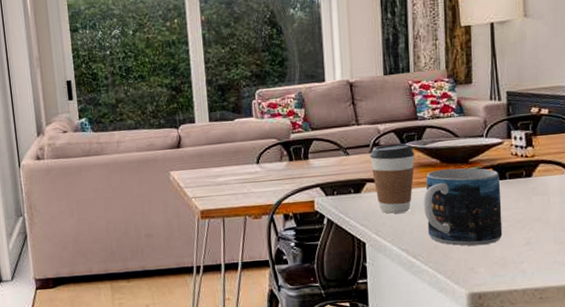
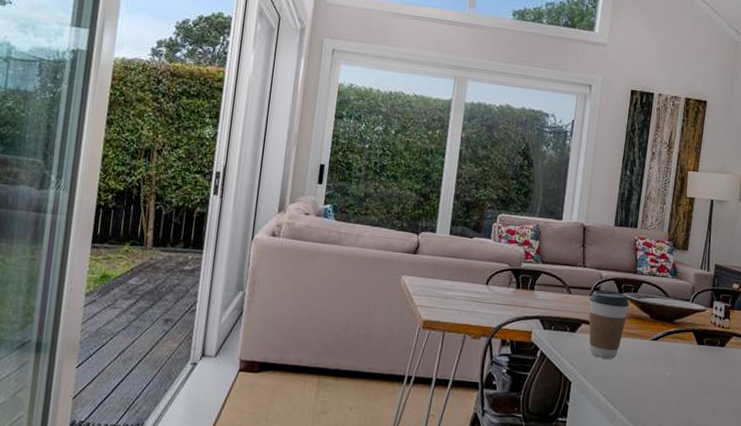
mug: present [423,167,503,246] -> none [628,324,698,404]

